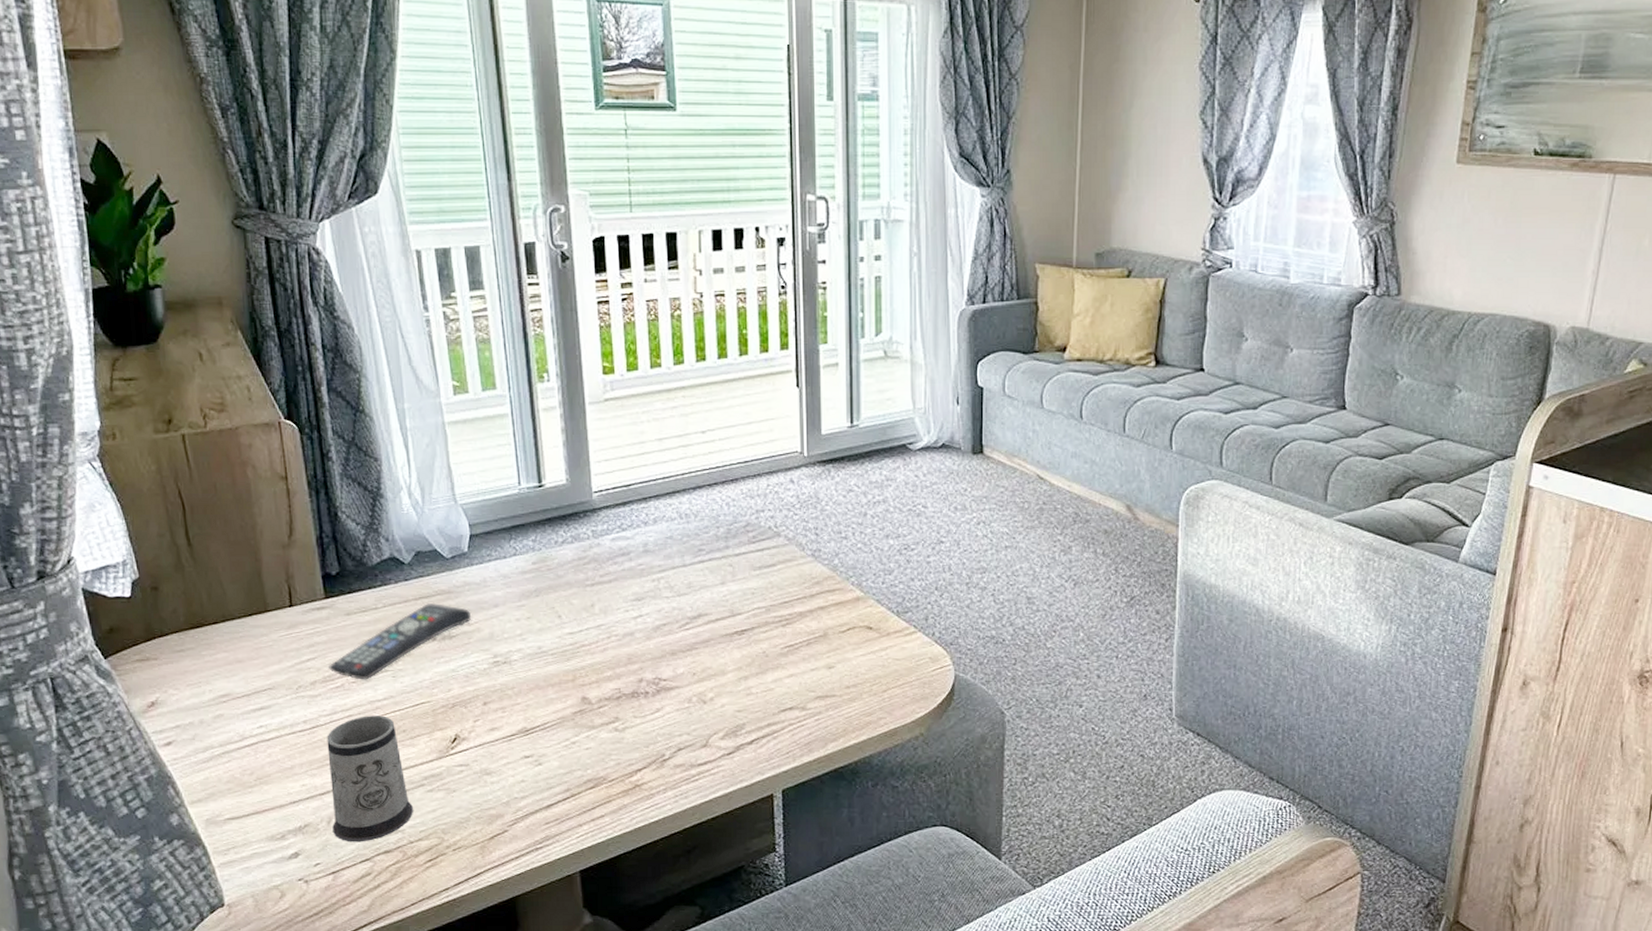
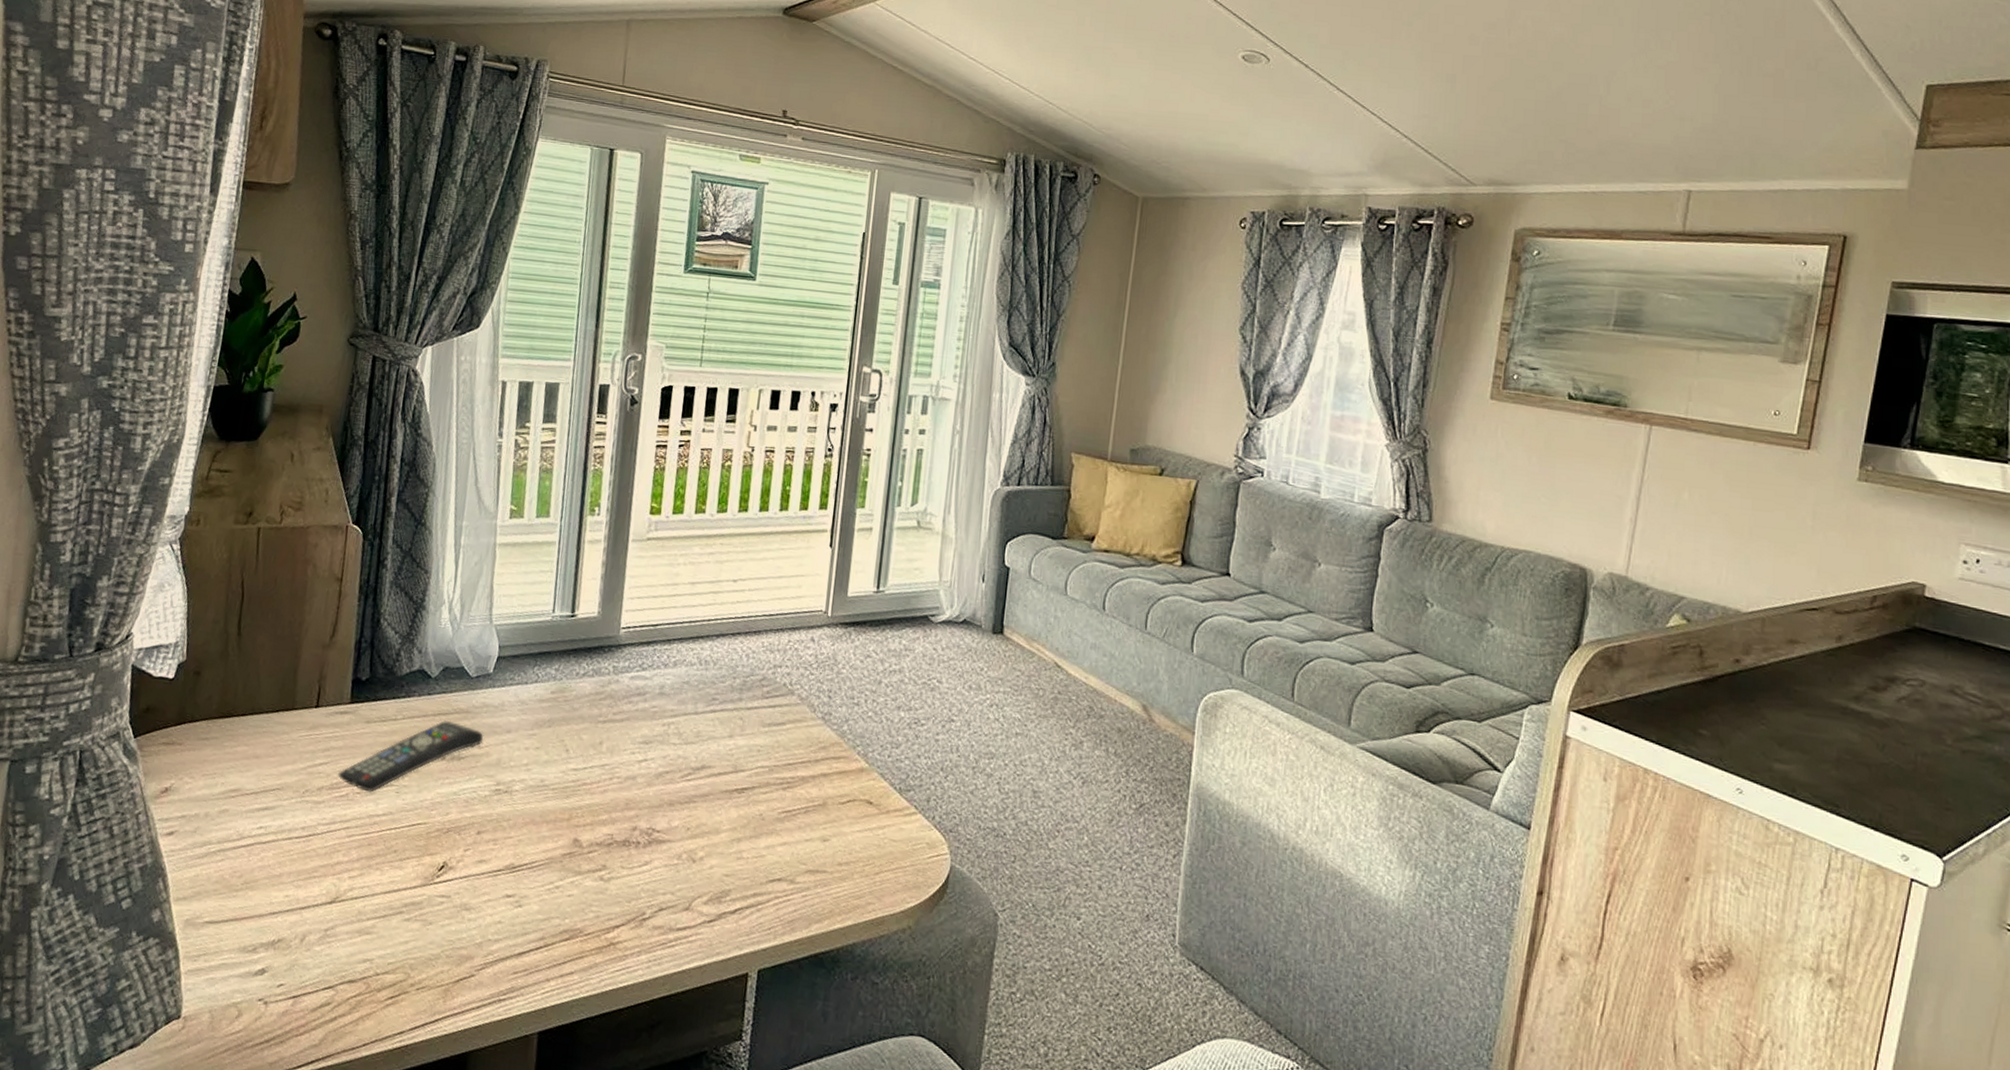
mug: present [327,716,414,842] -> none [303,830,388,967]

